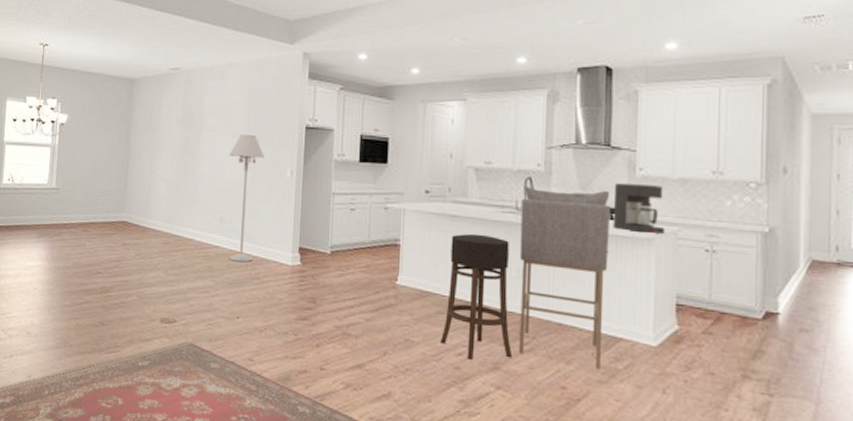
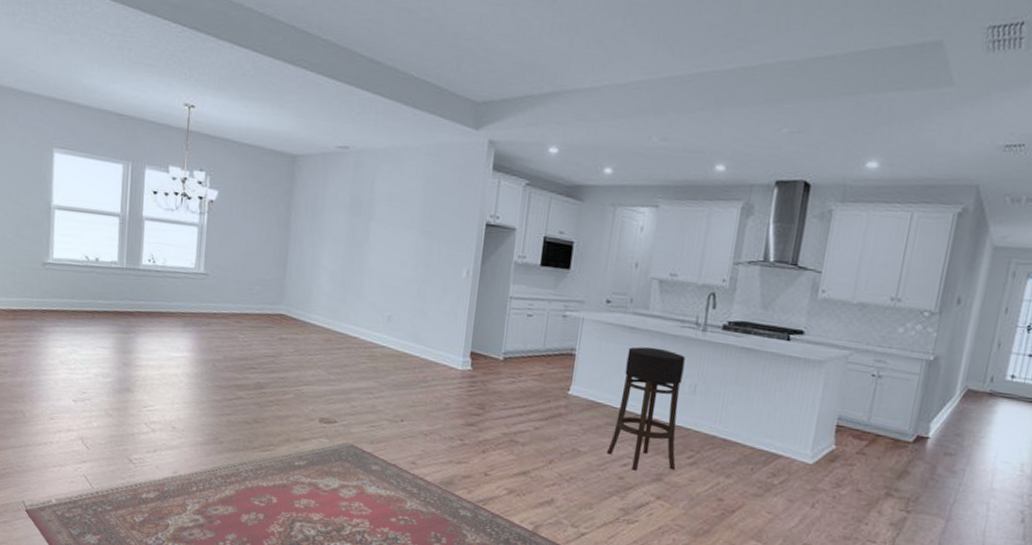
floor lamp: present [229,135,265,263] -> none [396,227,440,365]
bar stool: present [519,185,611,369] -> none [682,301,791,483]
coffee maker: present [612,183,666,235] -> none [787,304,842,358]

